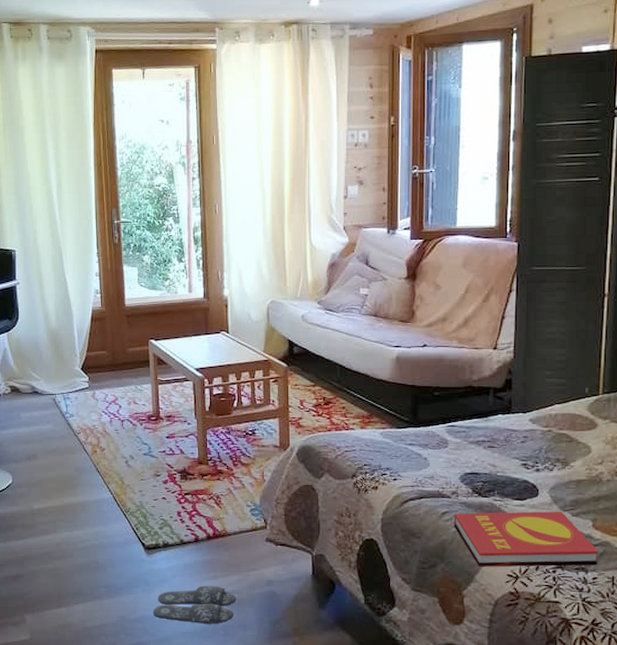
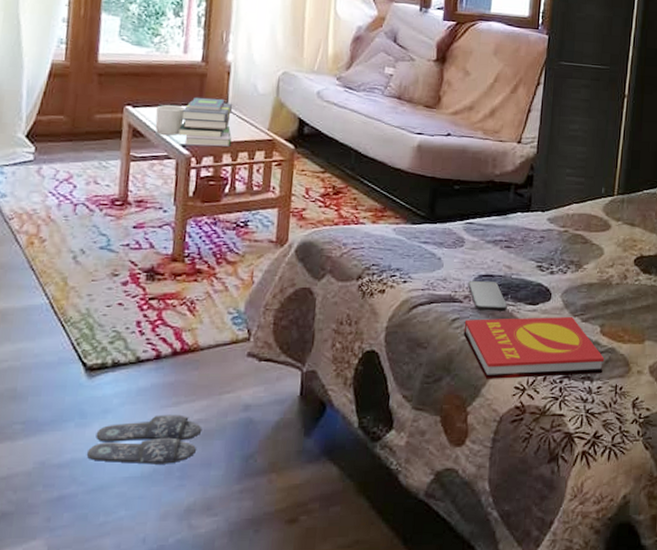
mug: none [173,336,195,361] -> present [155,104,184,135]
books: none [192,328,234,369] -> present [178,97,233,147]
smartphone: none [454,477,494,506] -> present [467,280,507,311]

